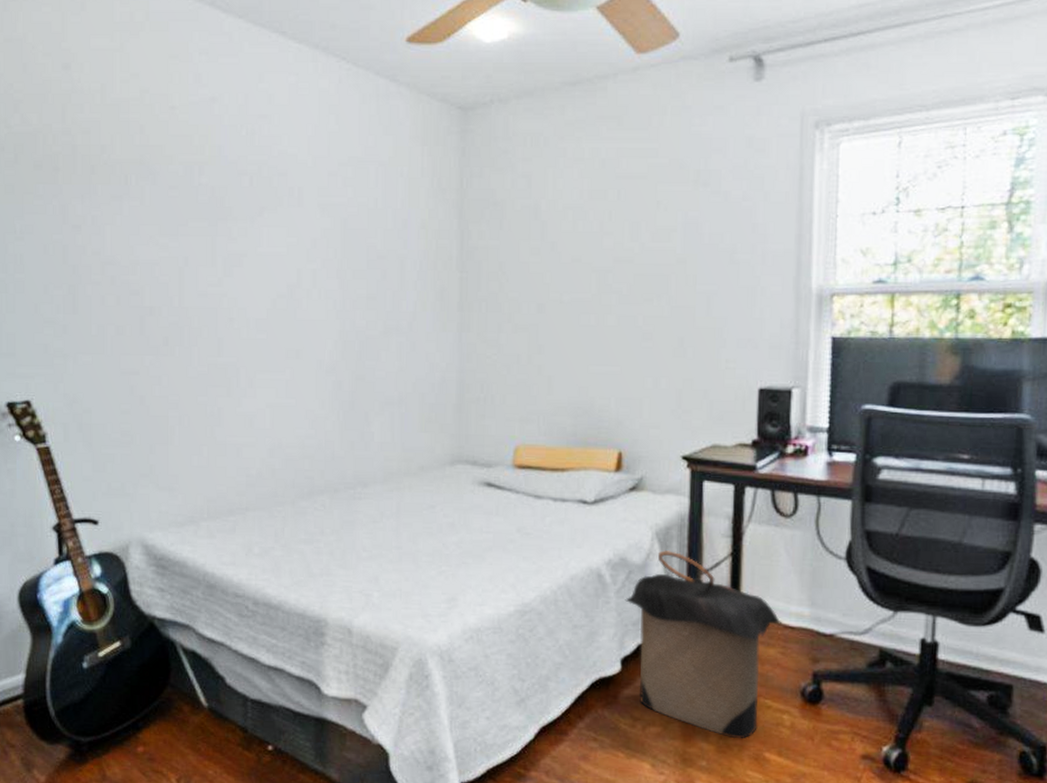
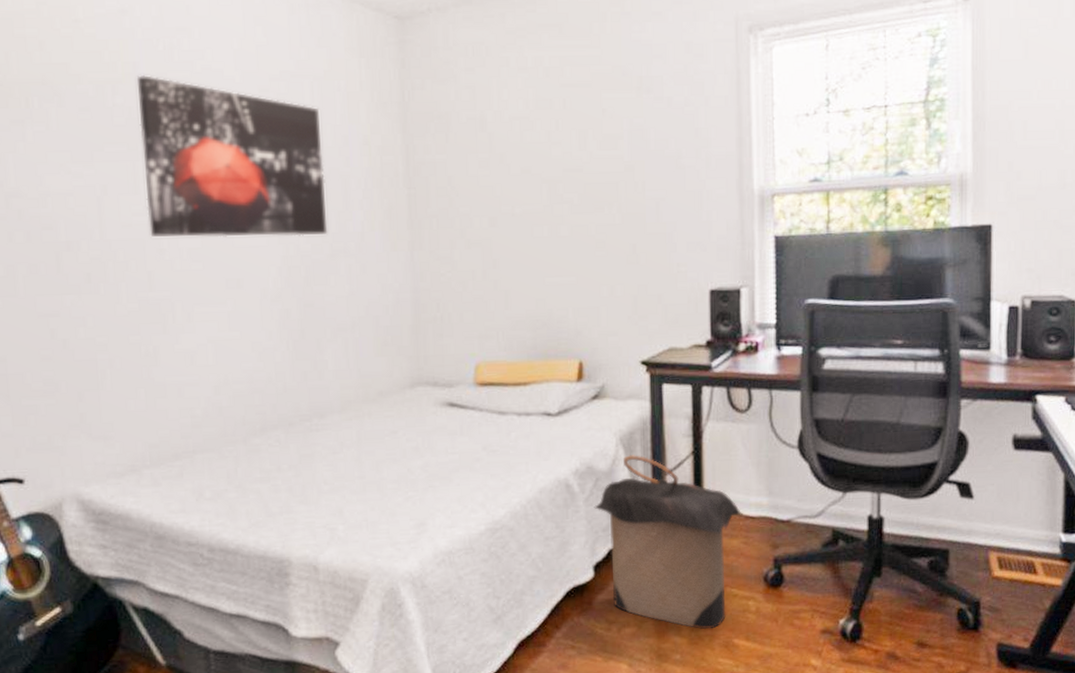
wall art: none [220,158,383,313] -> present [136,75,328,237]

